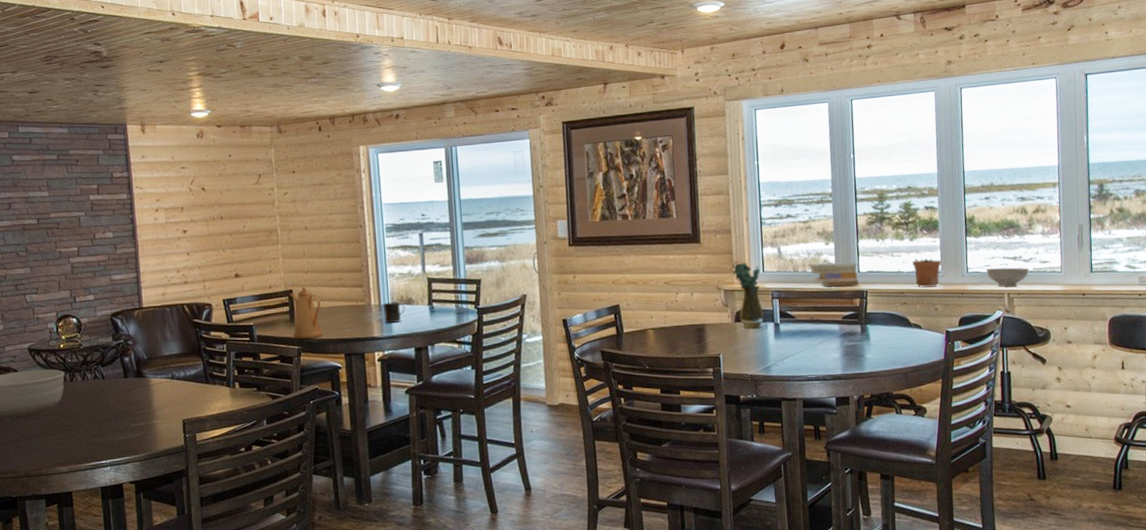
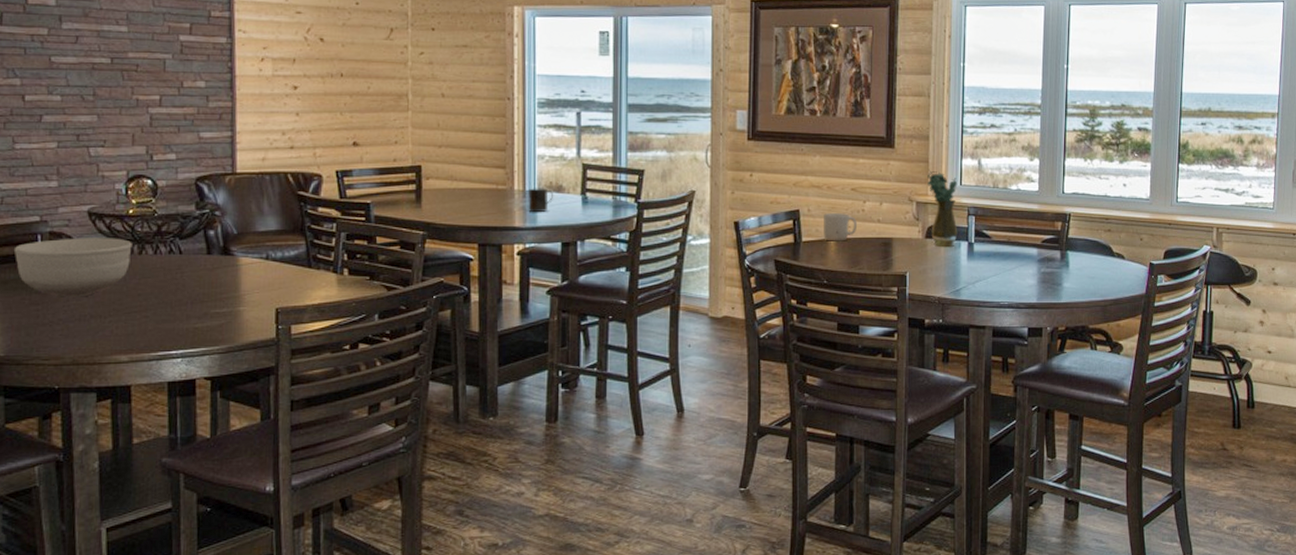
coffee pot: present [289,287,323,340] -> none [417,163,455,223]
mug: none [641,305,673,331] -> present [824,213,858,241]
books: present [807,262,859,287] -> none [1008,180,1062,208]
planter: present [912,258,942,287] -> none [1120,183,1151,215]
decorative bowl: present [986,267,1030,287] -> none [1196,198,1241,220]

